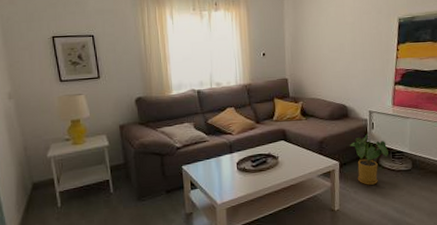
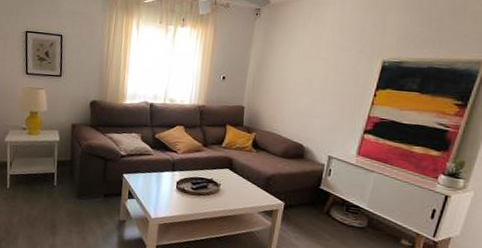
house plant: present [350,134,388,185] -> none [300,179,343,235]

